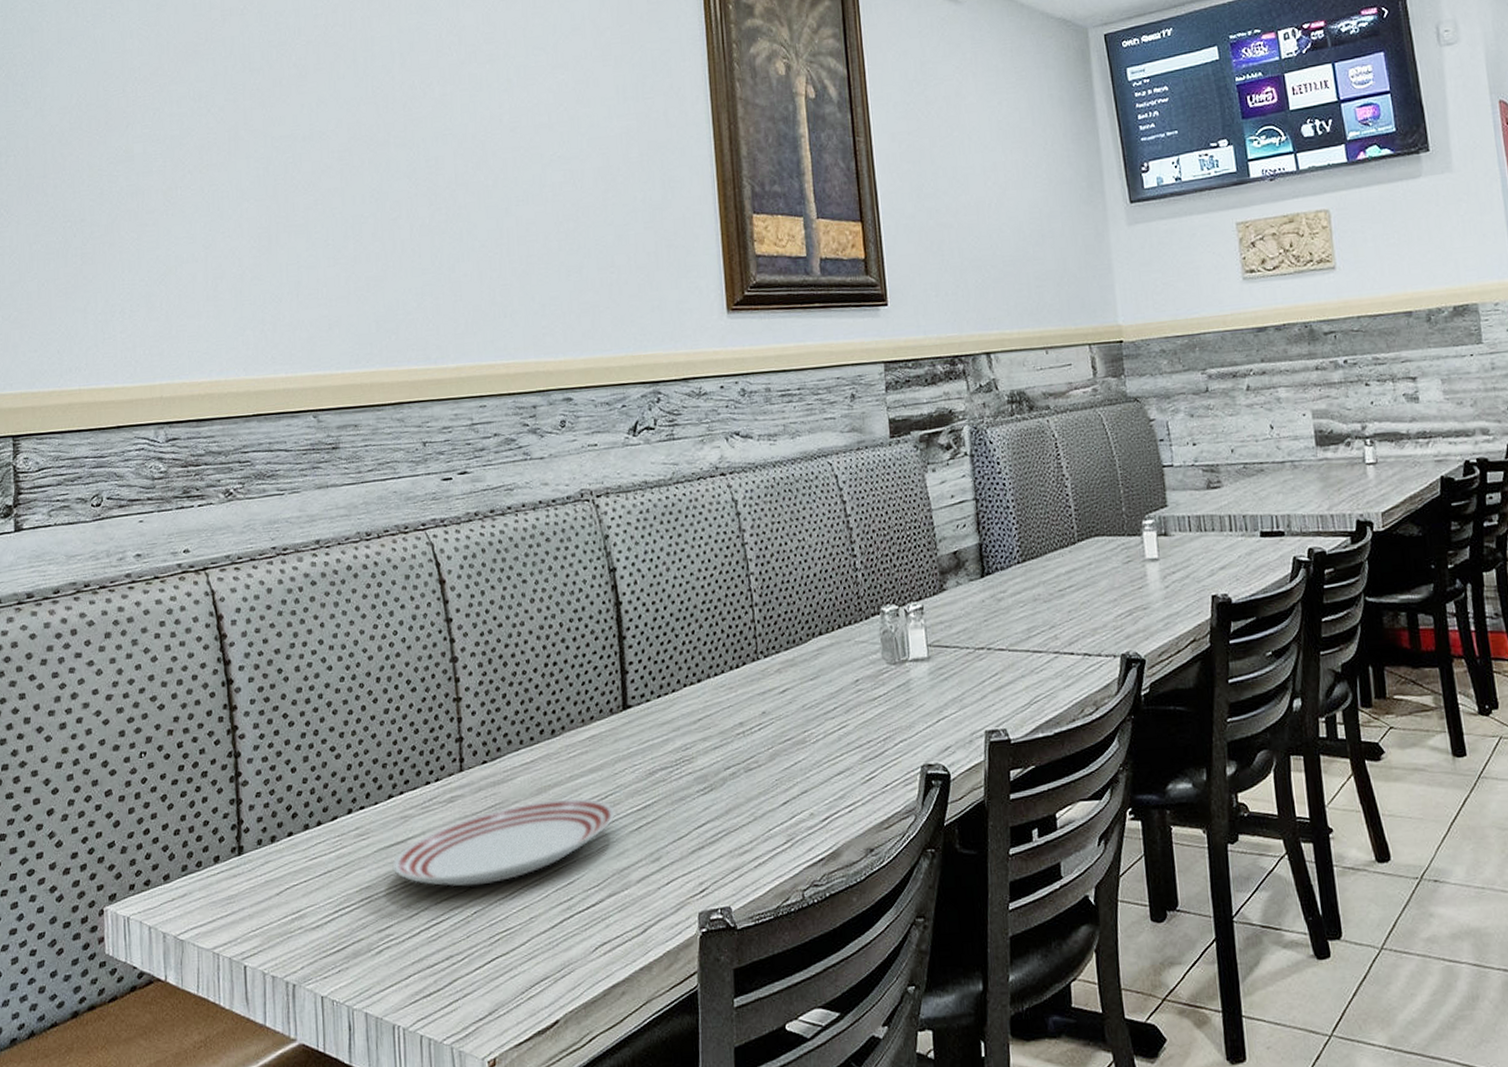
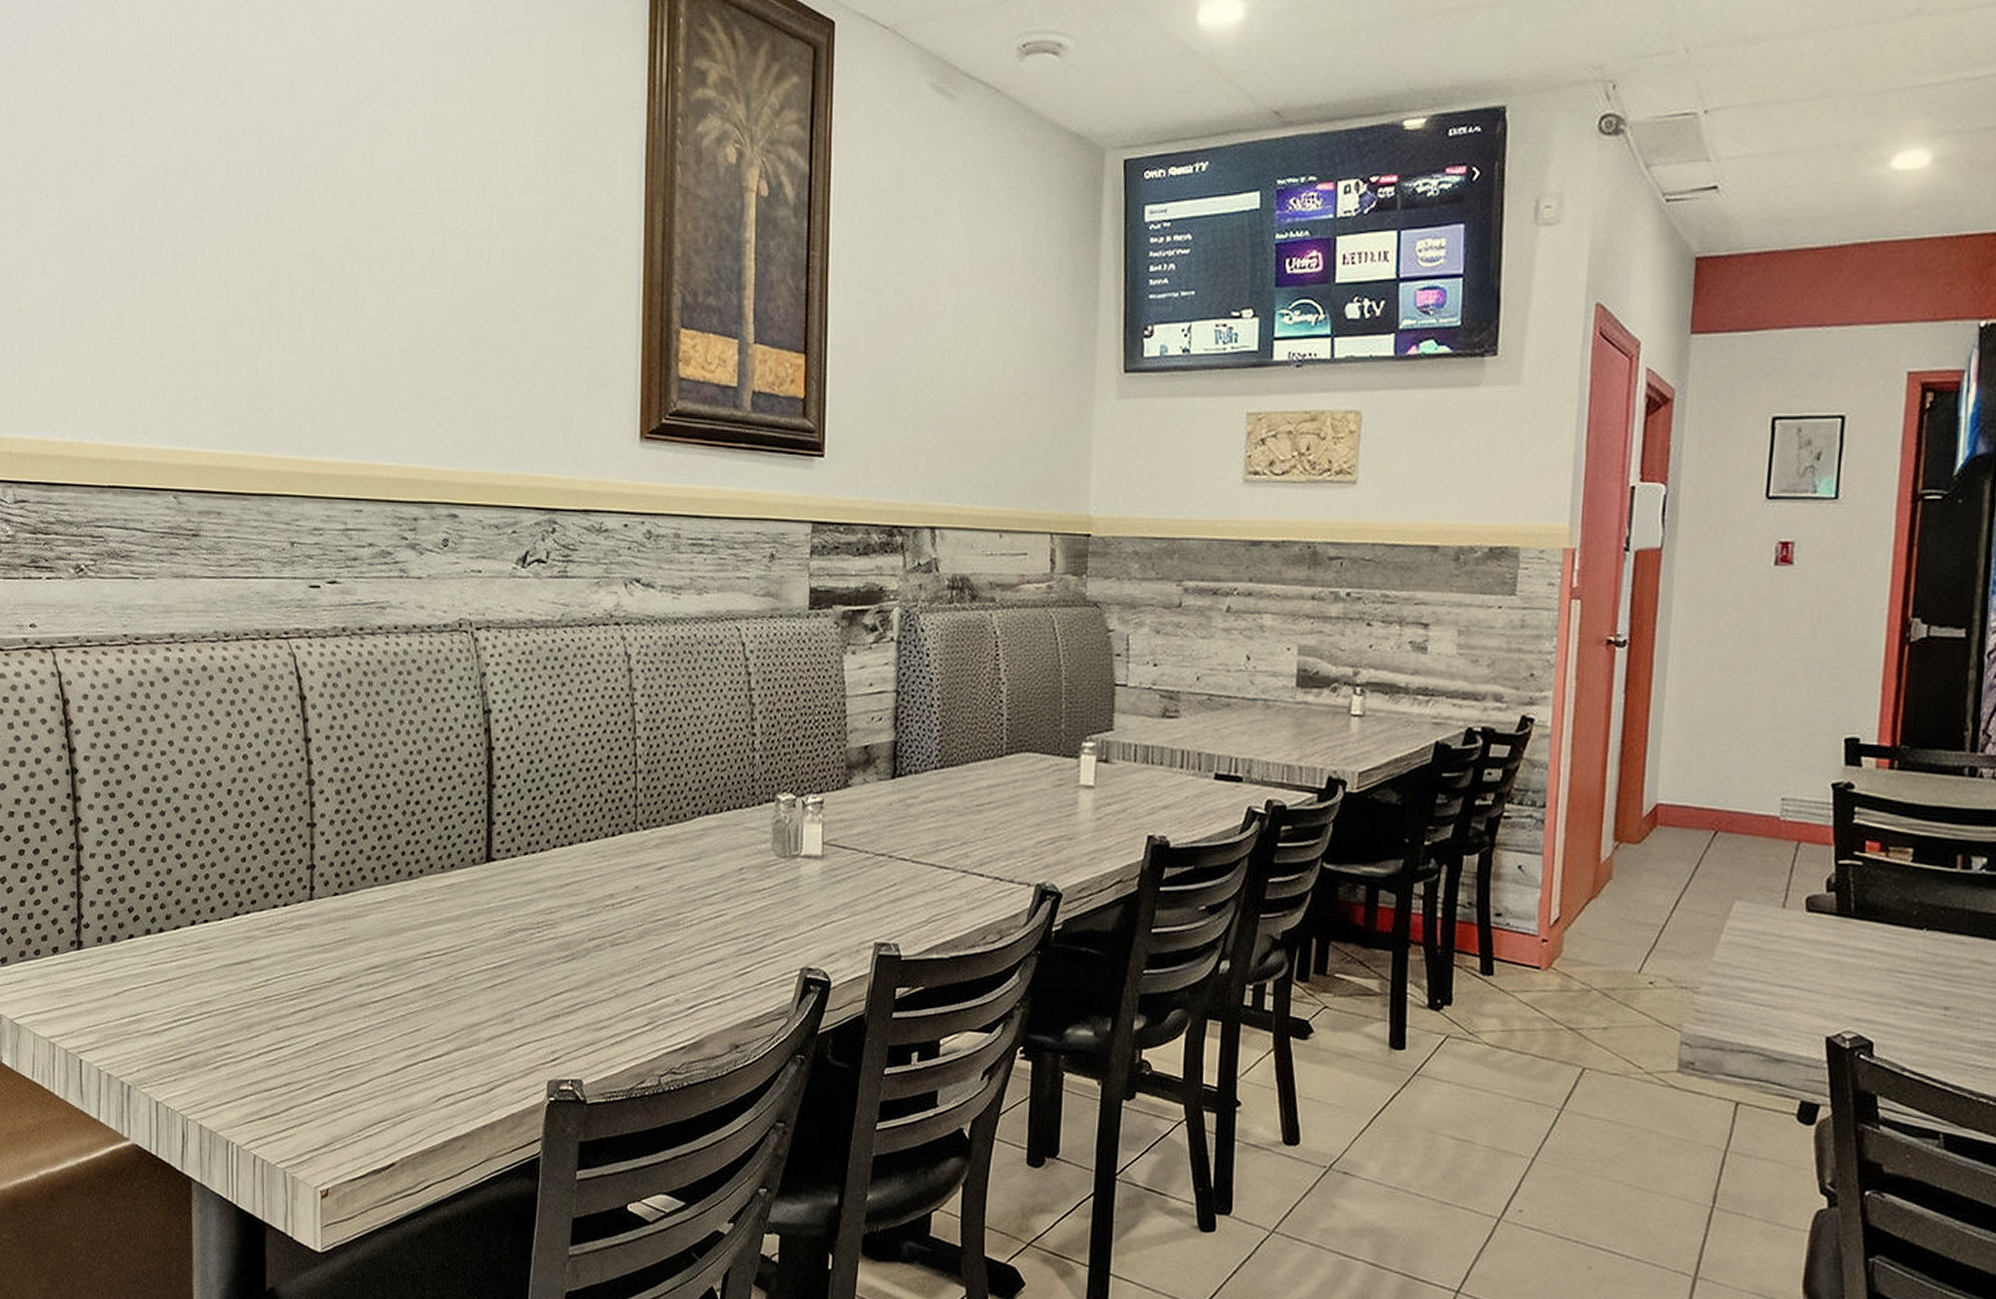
dinner plate: present [392,798,615,887] -> none [234,943,469,1018]

